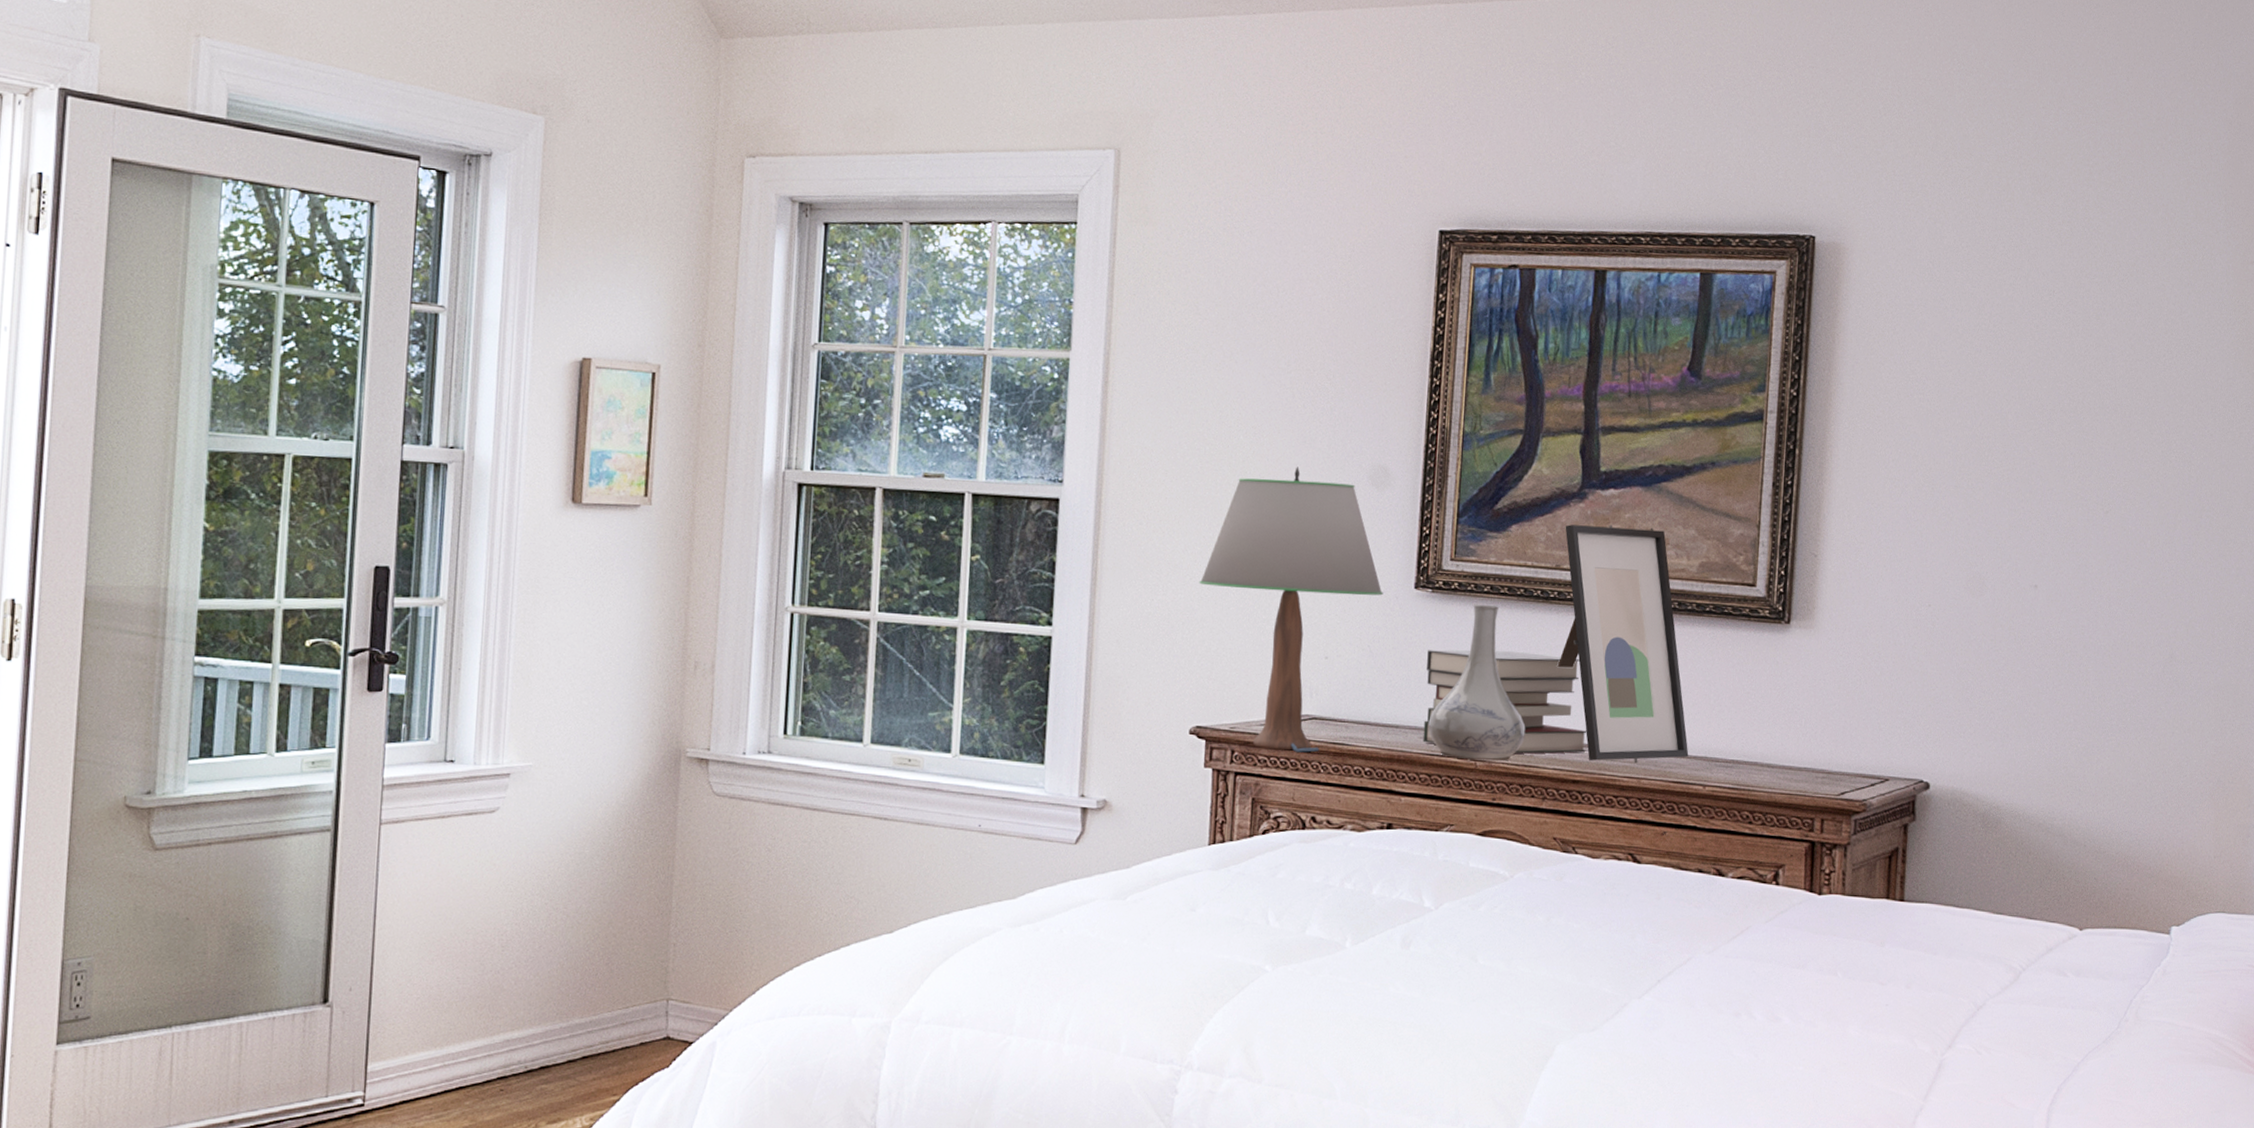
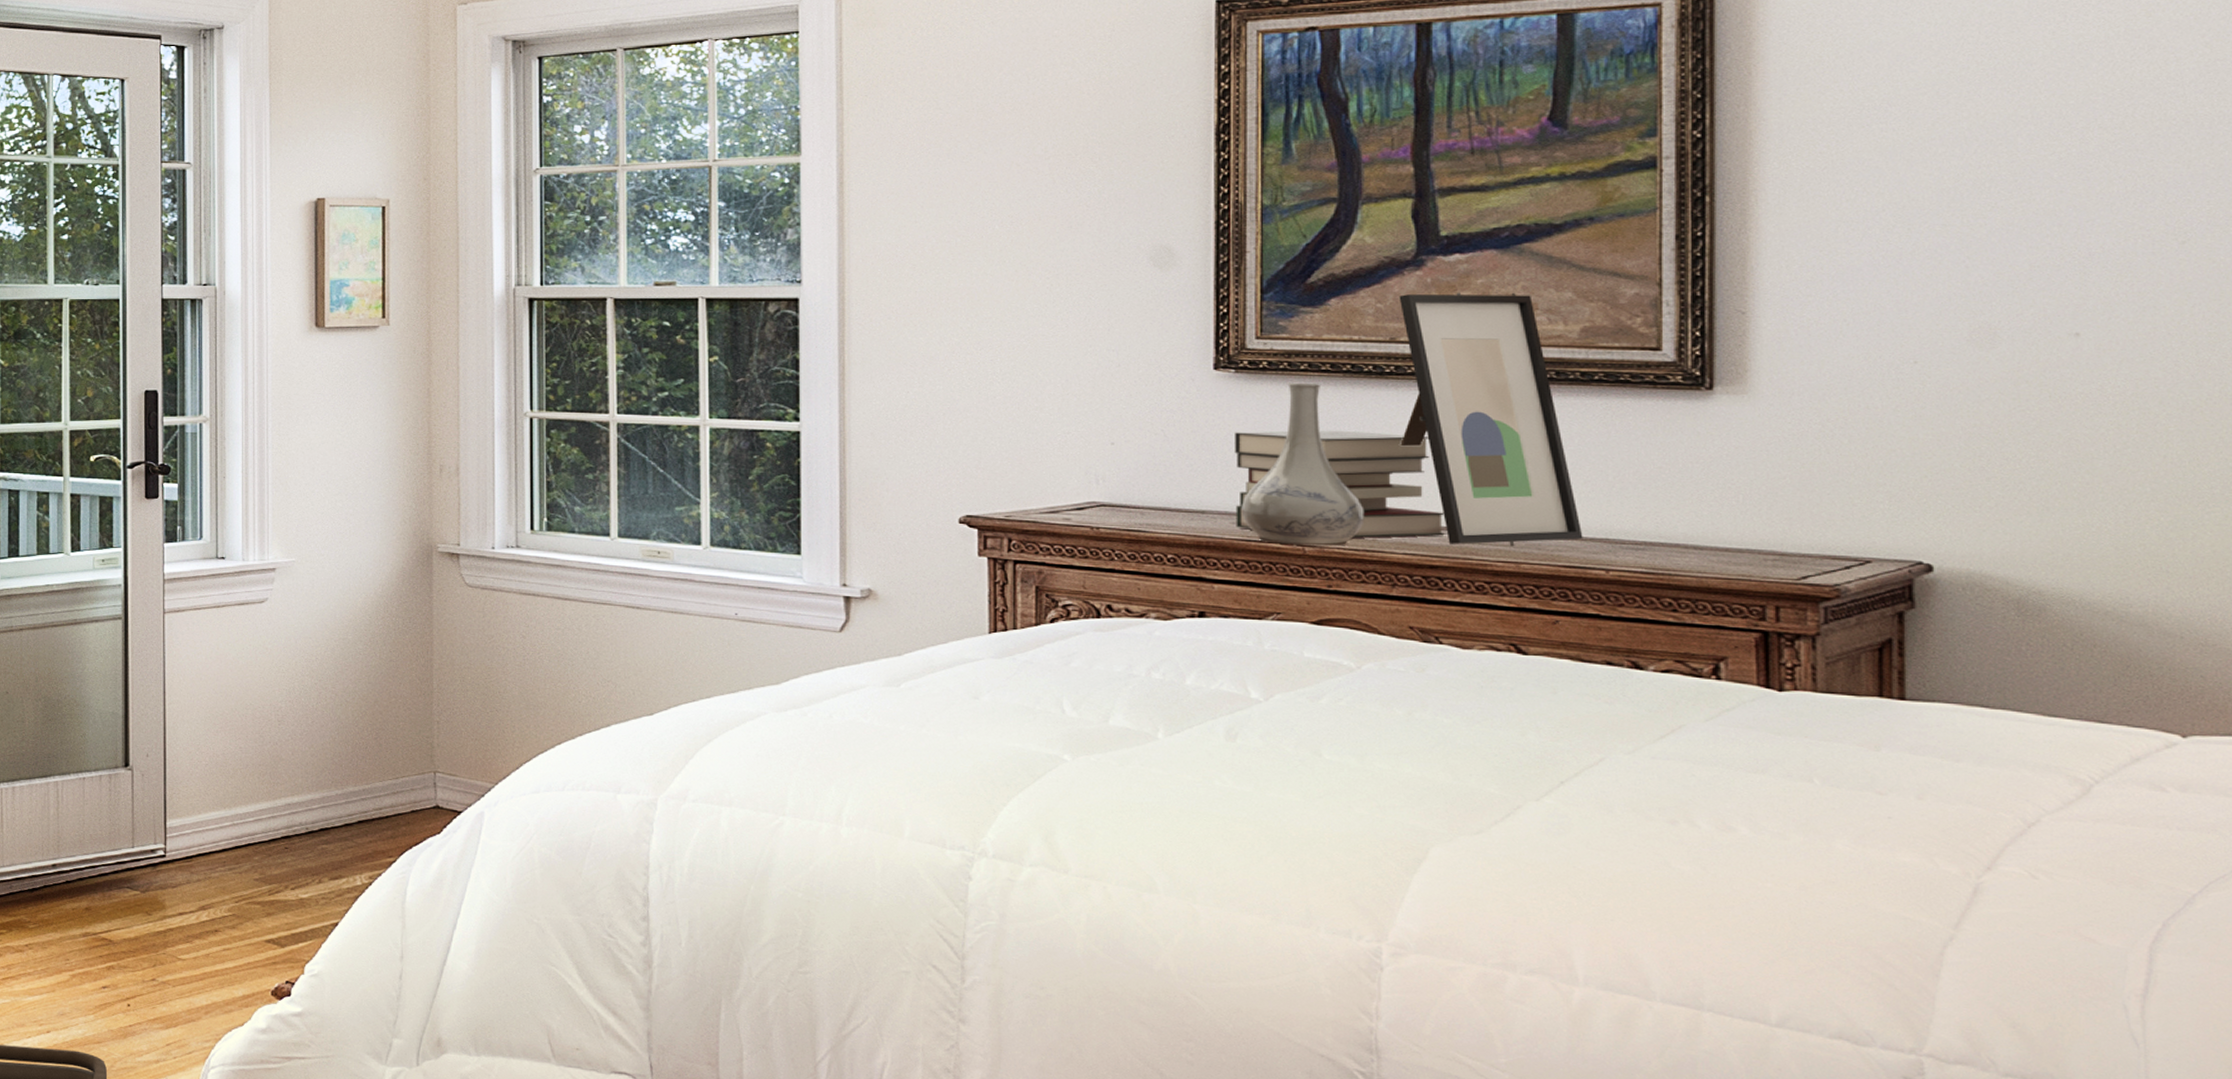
table lamp: present [1199,466,1384,753] -> none [959,252,1176,541]

